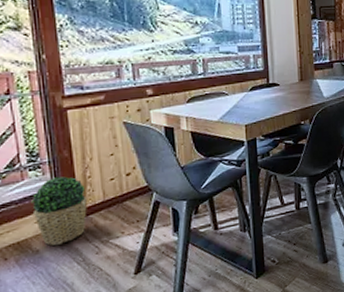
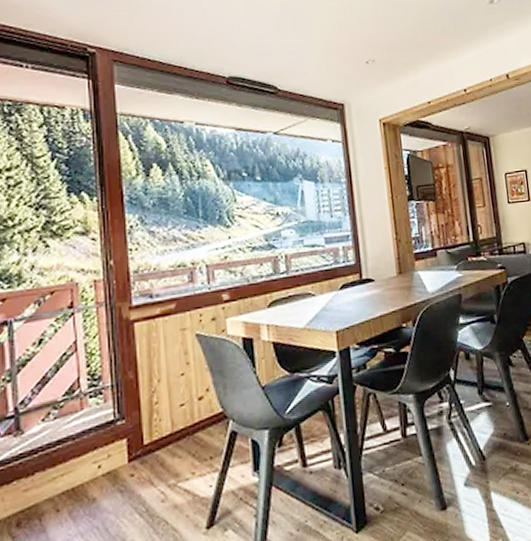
potted plant: present [31,176,87,246] -> none [90,403,153,493]

